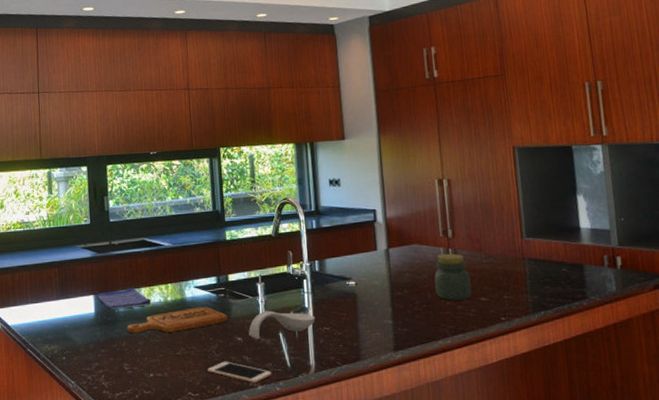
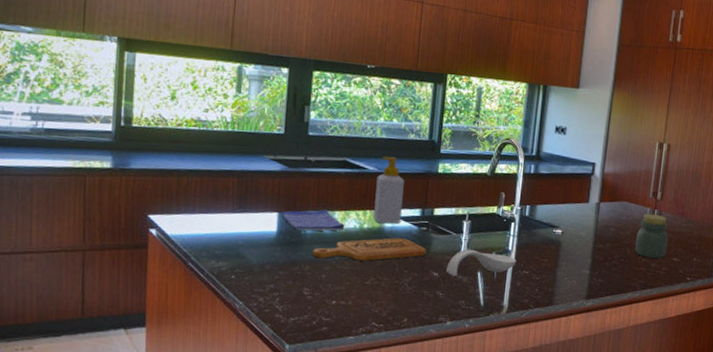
soap bottle: none [173,230,200,295] -> present [373,156,404,224]
cell phone: present [207,361,272,383] -> none [396,294,464,318]

